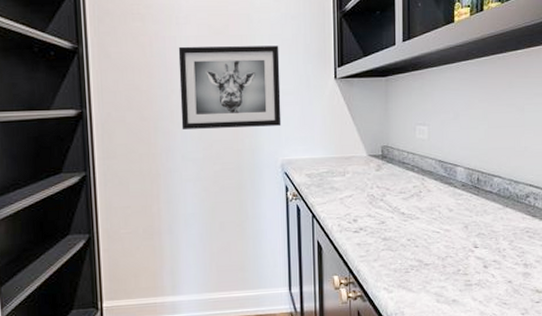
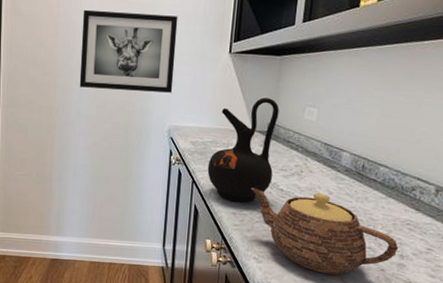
ceramic jug: none [326,120,392,232] -> present [207,97,279,203]
teapot: none [372,212,522,295] -> present [250,188,399,275]

